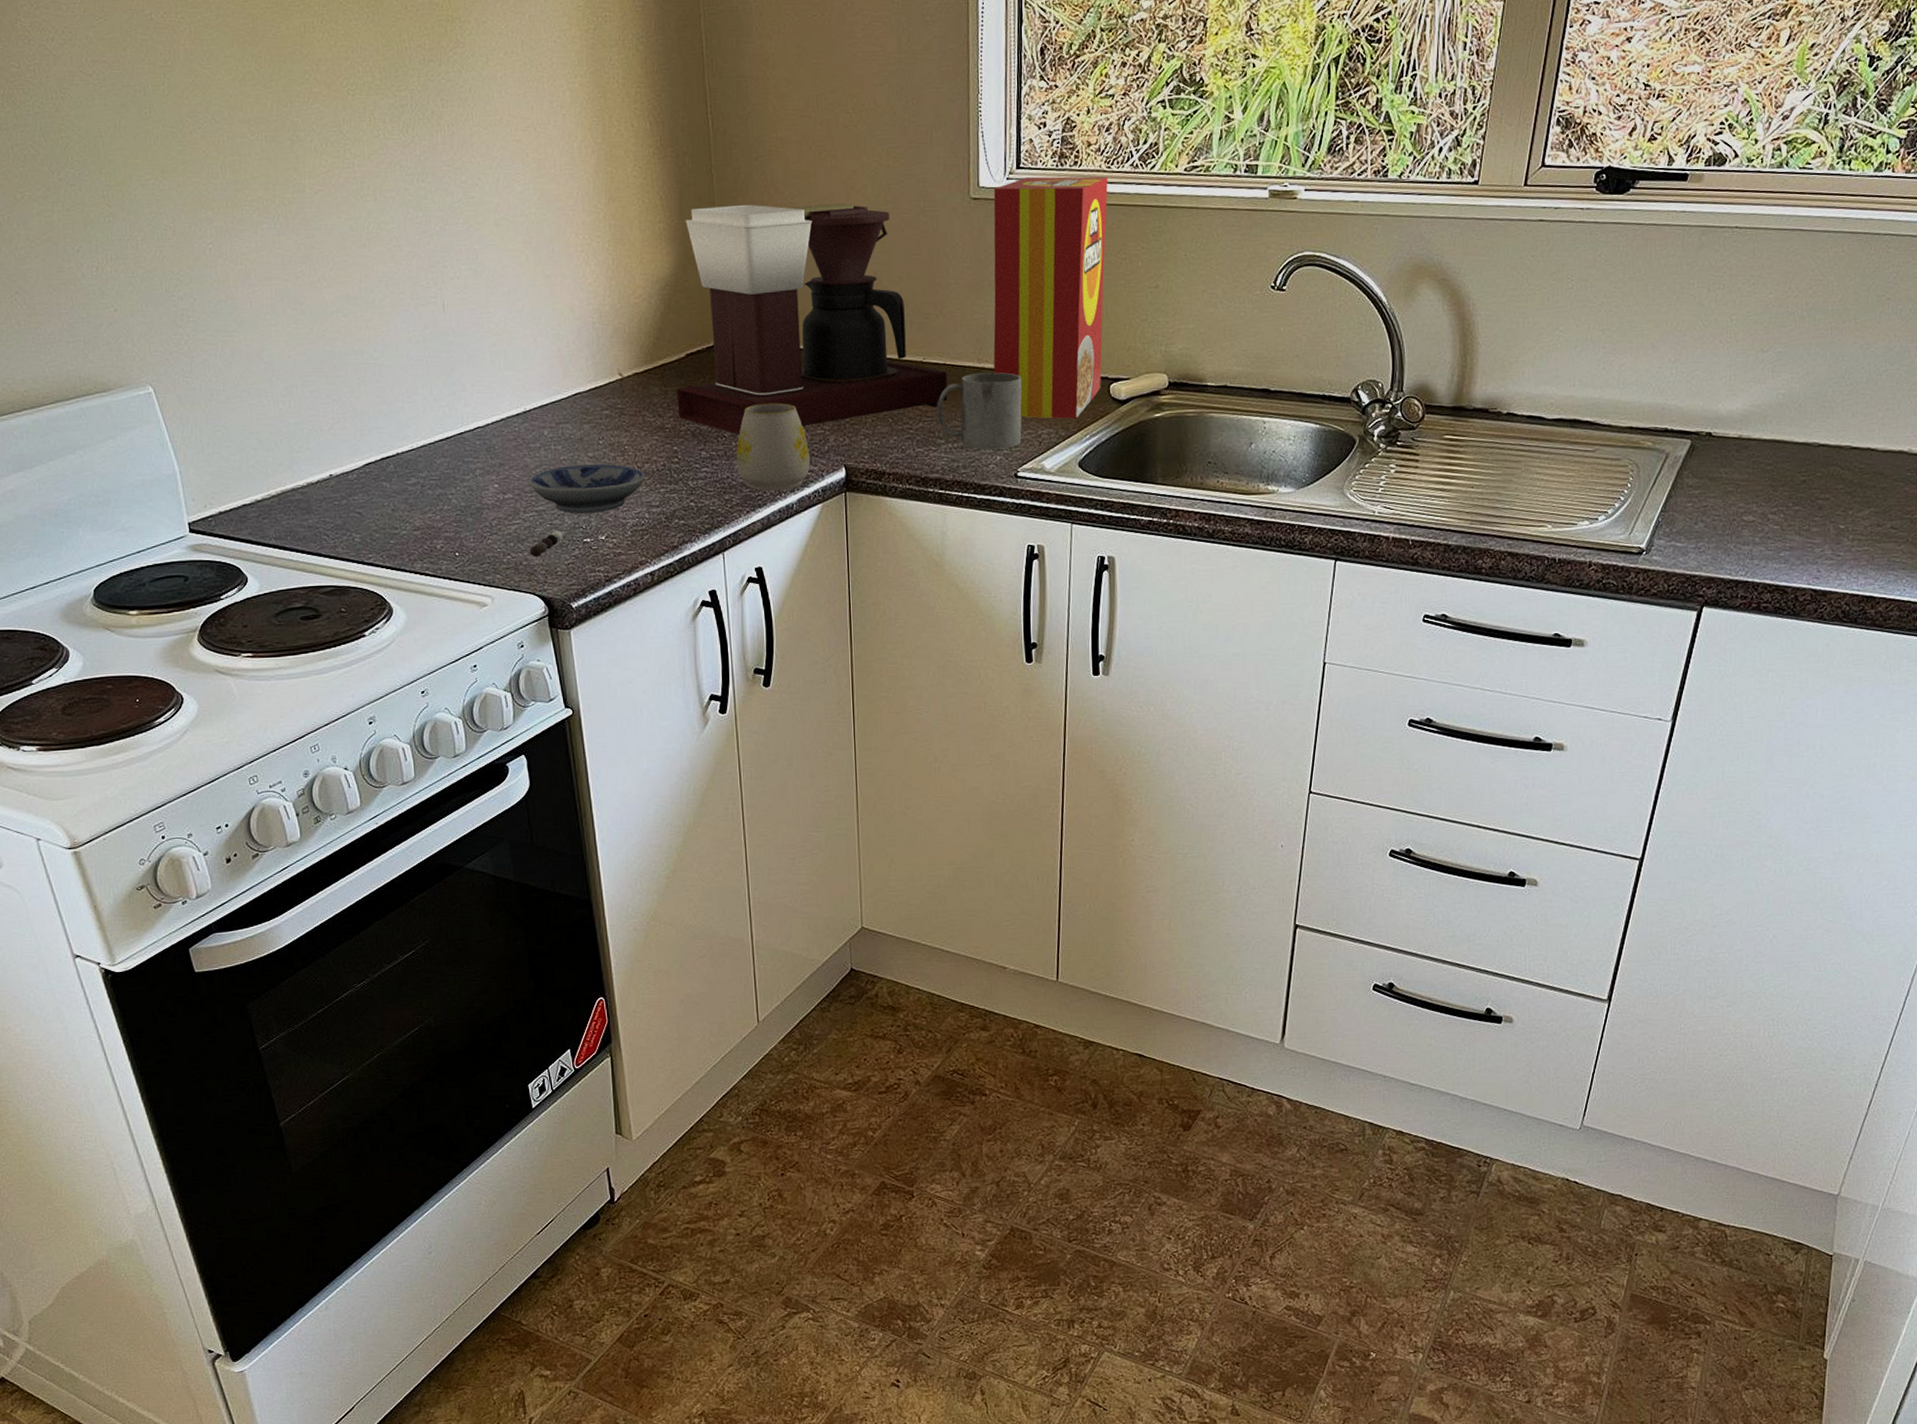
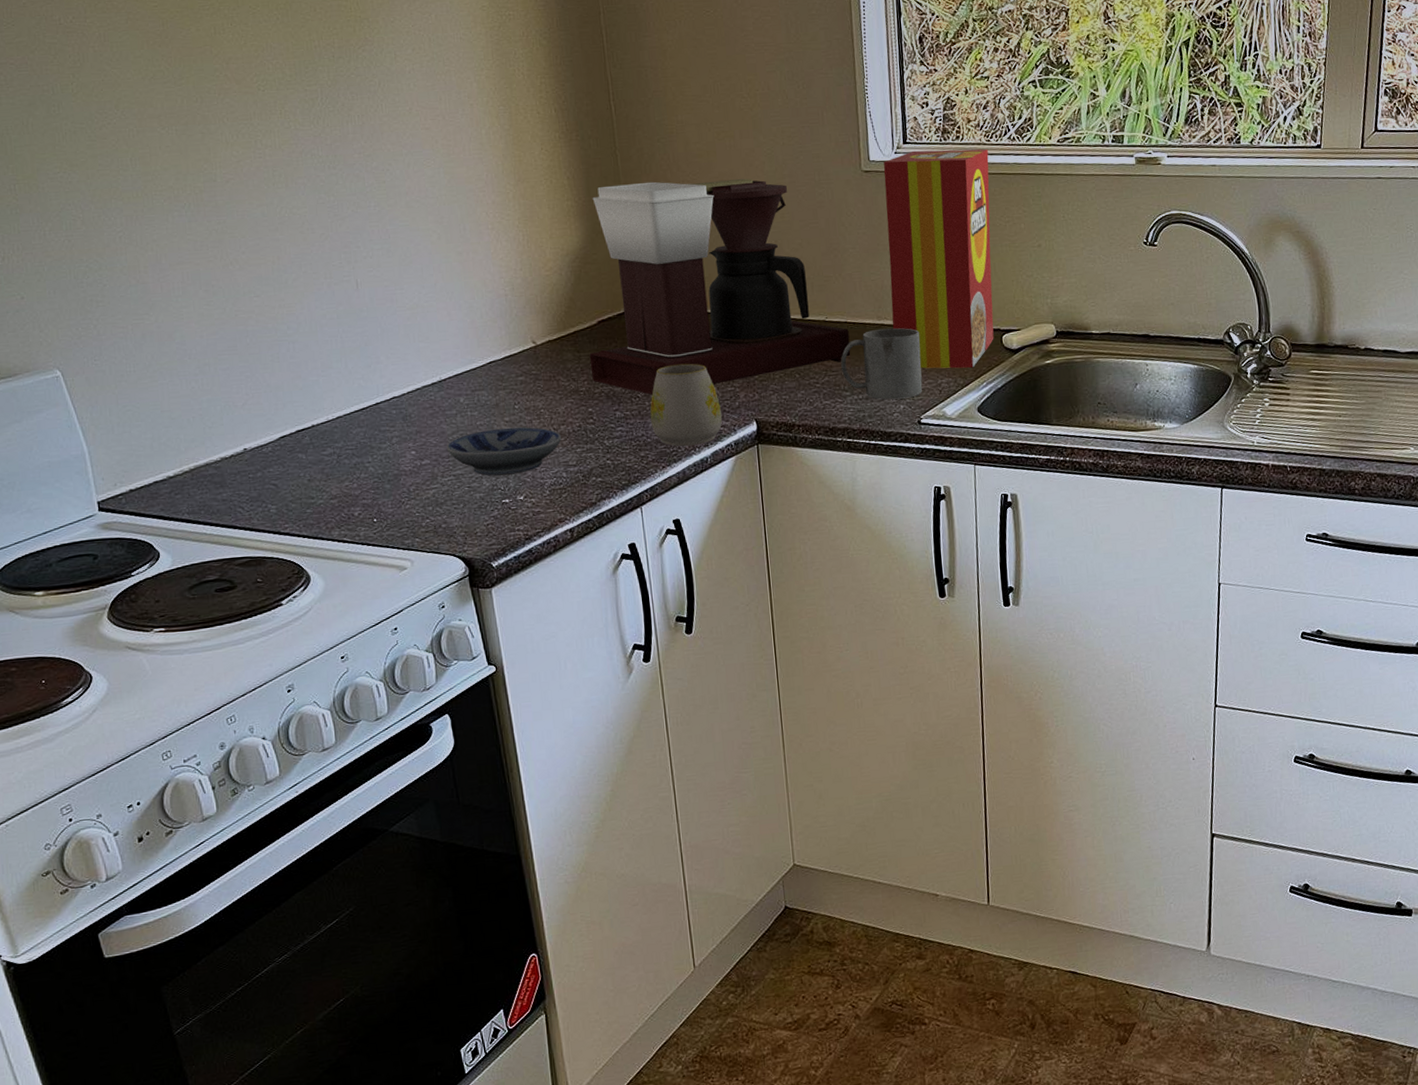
pepper shaker: present [529,531,563,558] -> none [448,493,482,520]

